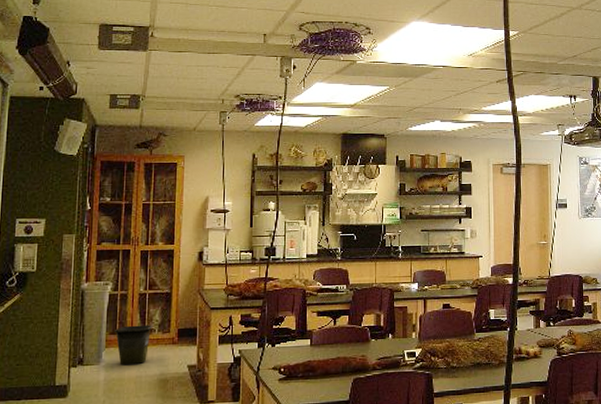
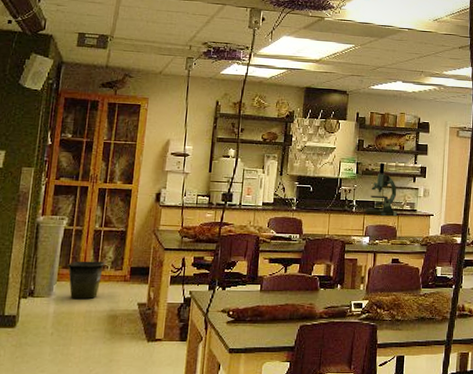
microscope: none [412,205,446,261] -> present [365,162,398,217]

